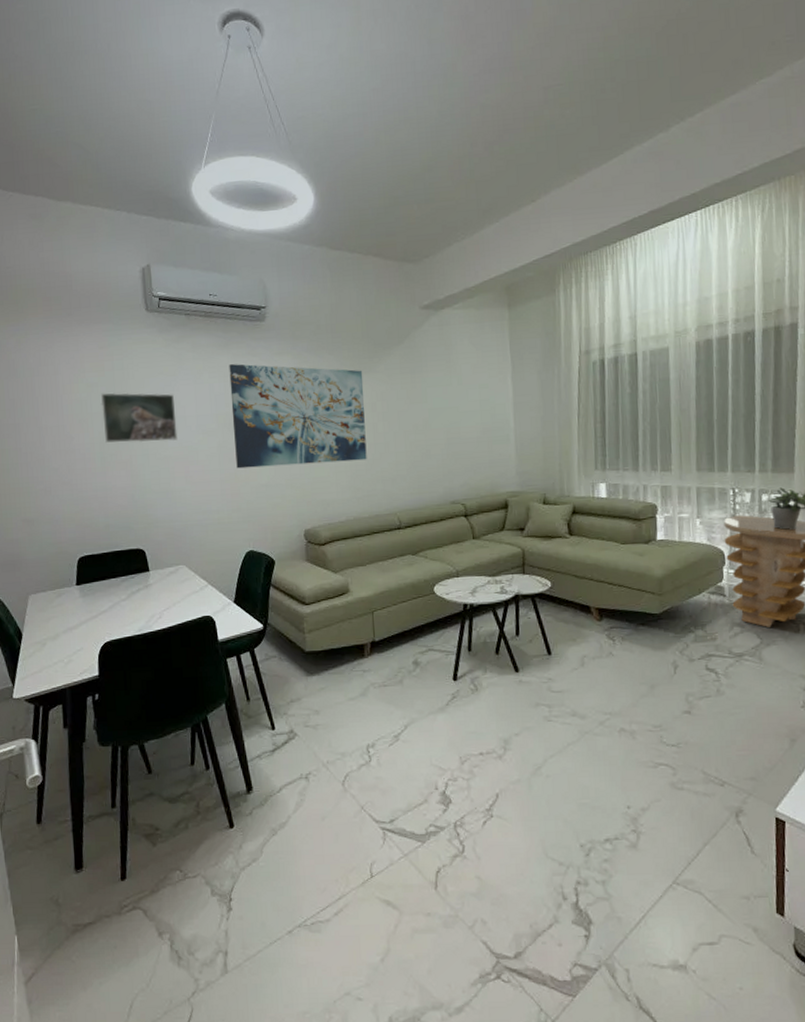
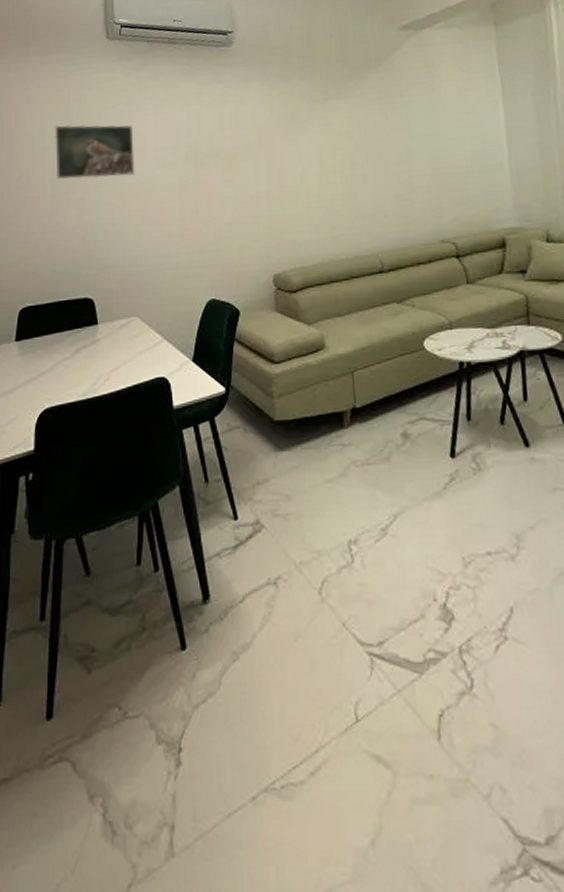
wall art: present [229,364,367,469] -> none [192,91,344,206]

